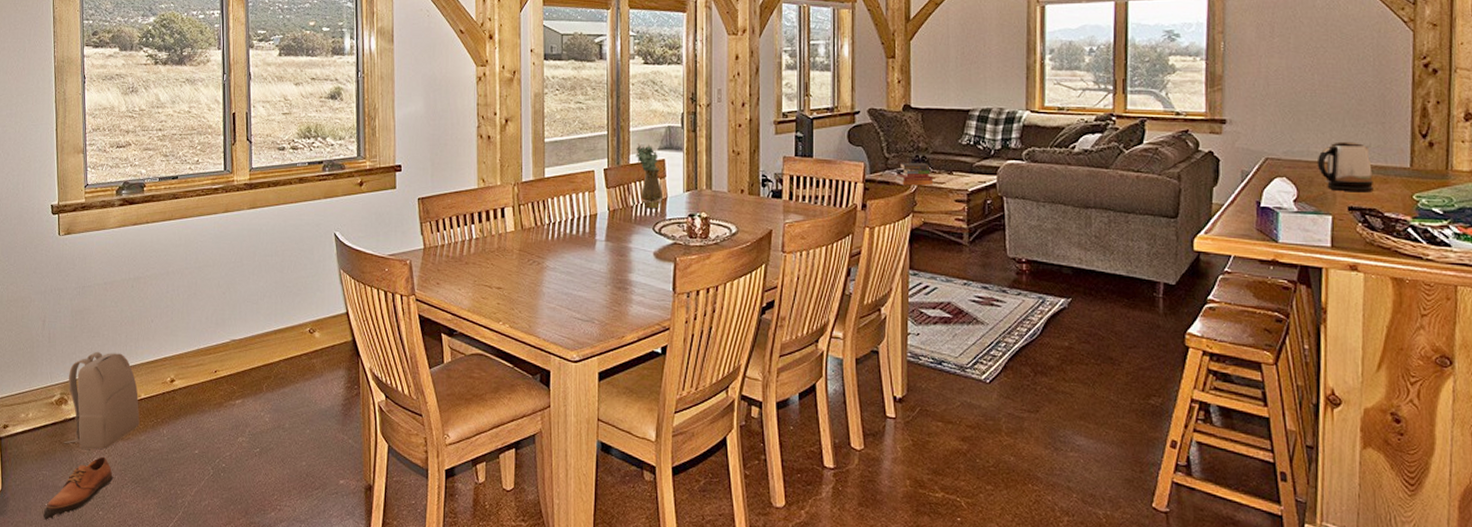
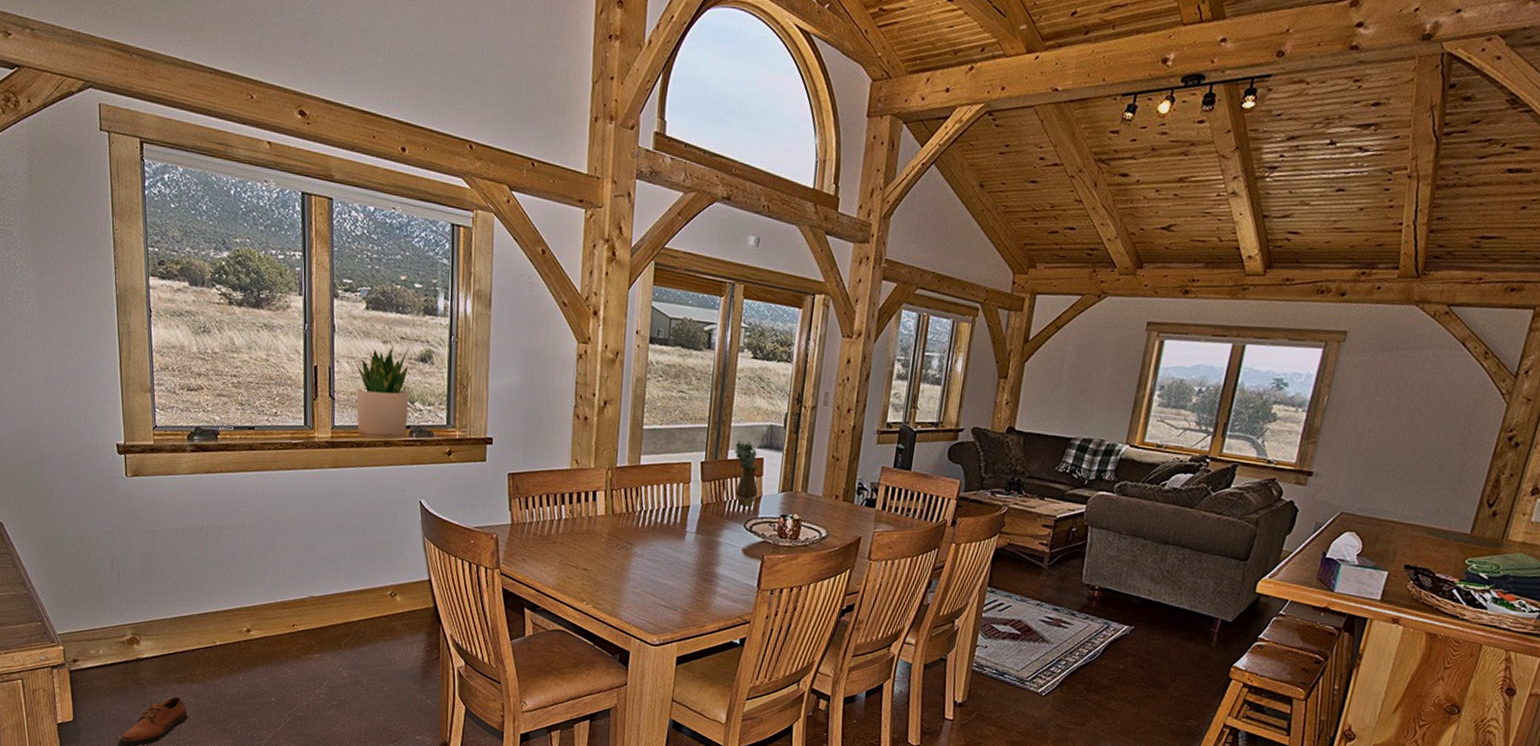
backpack: present [64,351,140,450] -> none [137,595,215,690]
planter: none [271,85,321,177] -> present [356,344,410,440]
books: present [895,163,933,186] -> none [988,484,1024,509]
kettle: present [1316,141,1374,192] -> none [1386,503,1437,553]

